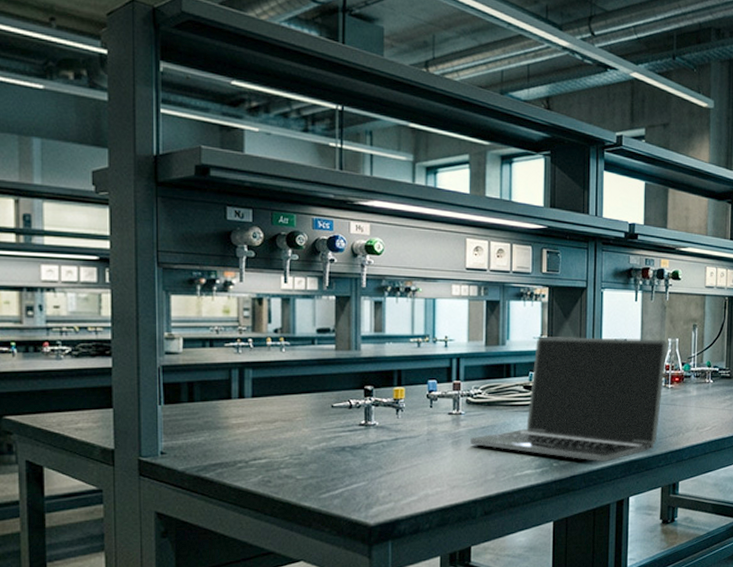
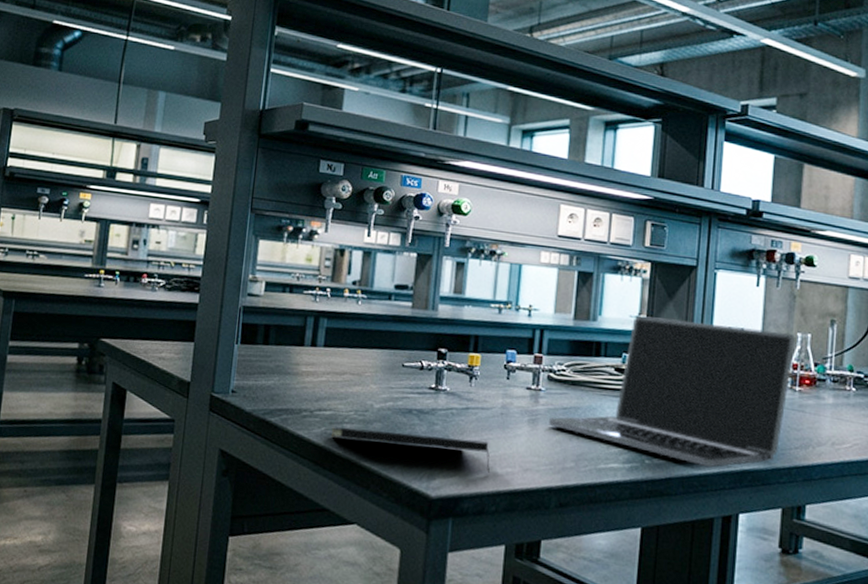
notepad: none [268,467,421,495] -> present [331,427,490,473]

